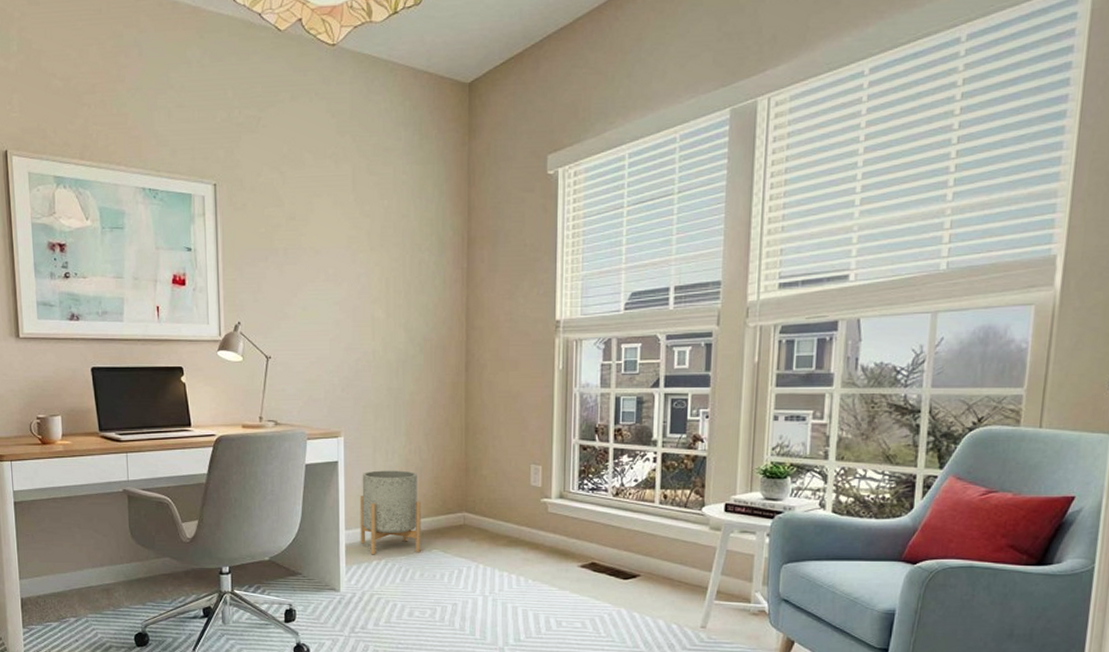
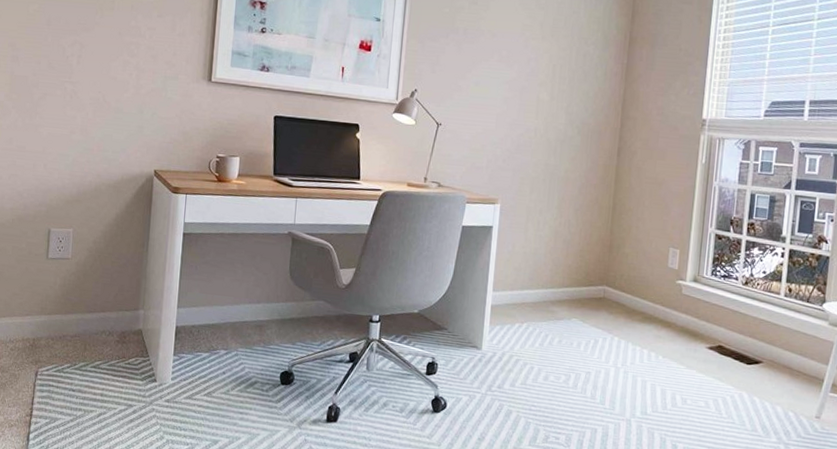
planter: present [359,470,421,555] -> none [505,238,566,319]

